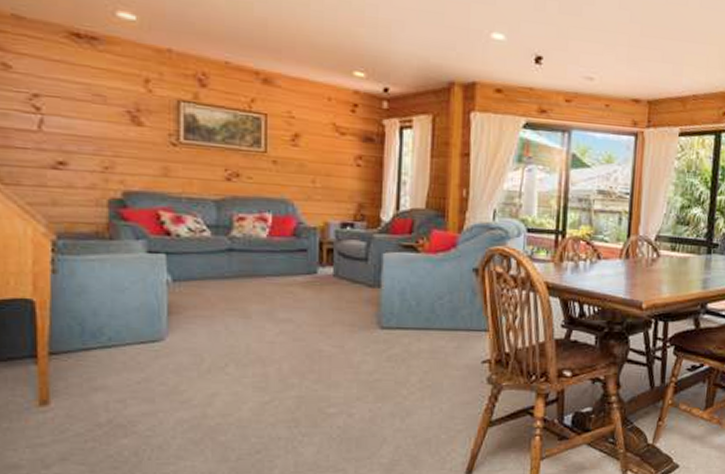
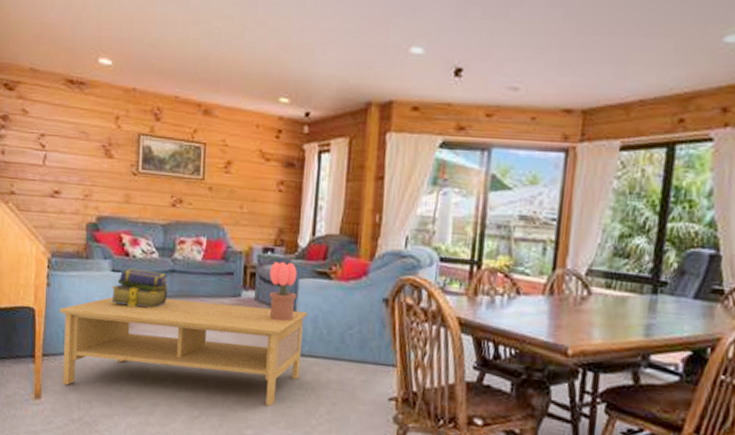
coffee table: none [72,279,394,385] -> present [59,297,308,407]
stack of books: none [147,248,227,292] -> present [110,267,169,309]
potted flower: none [349,236,382,296] -> present [269,261,297,321]

